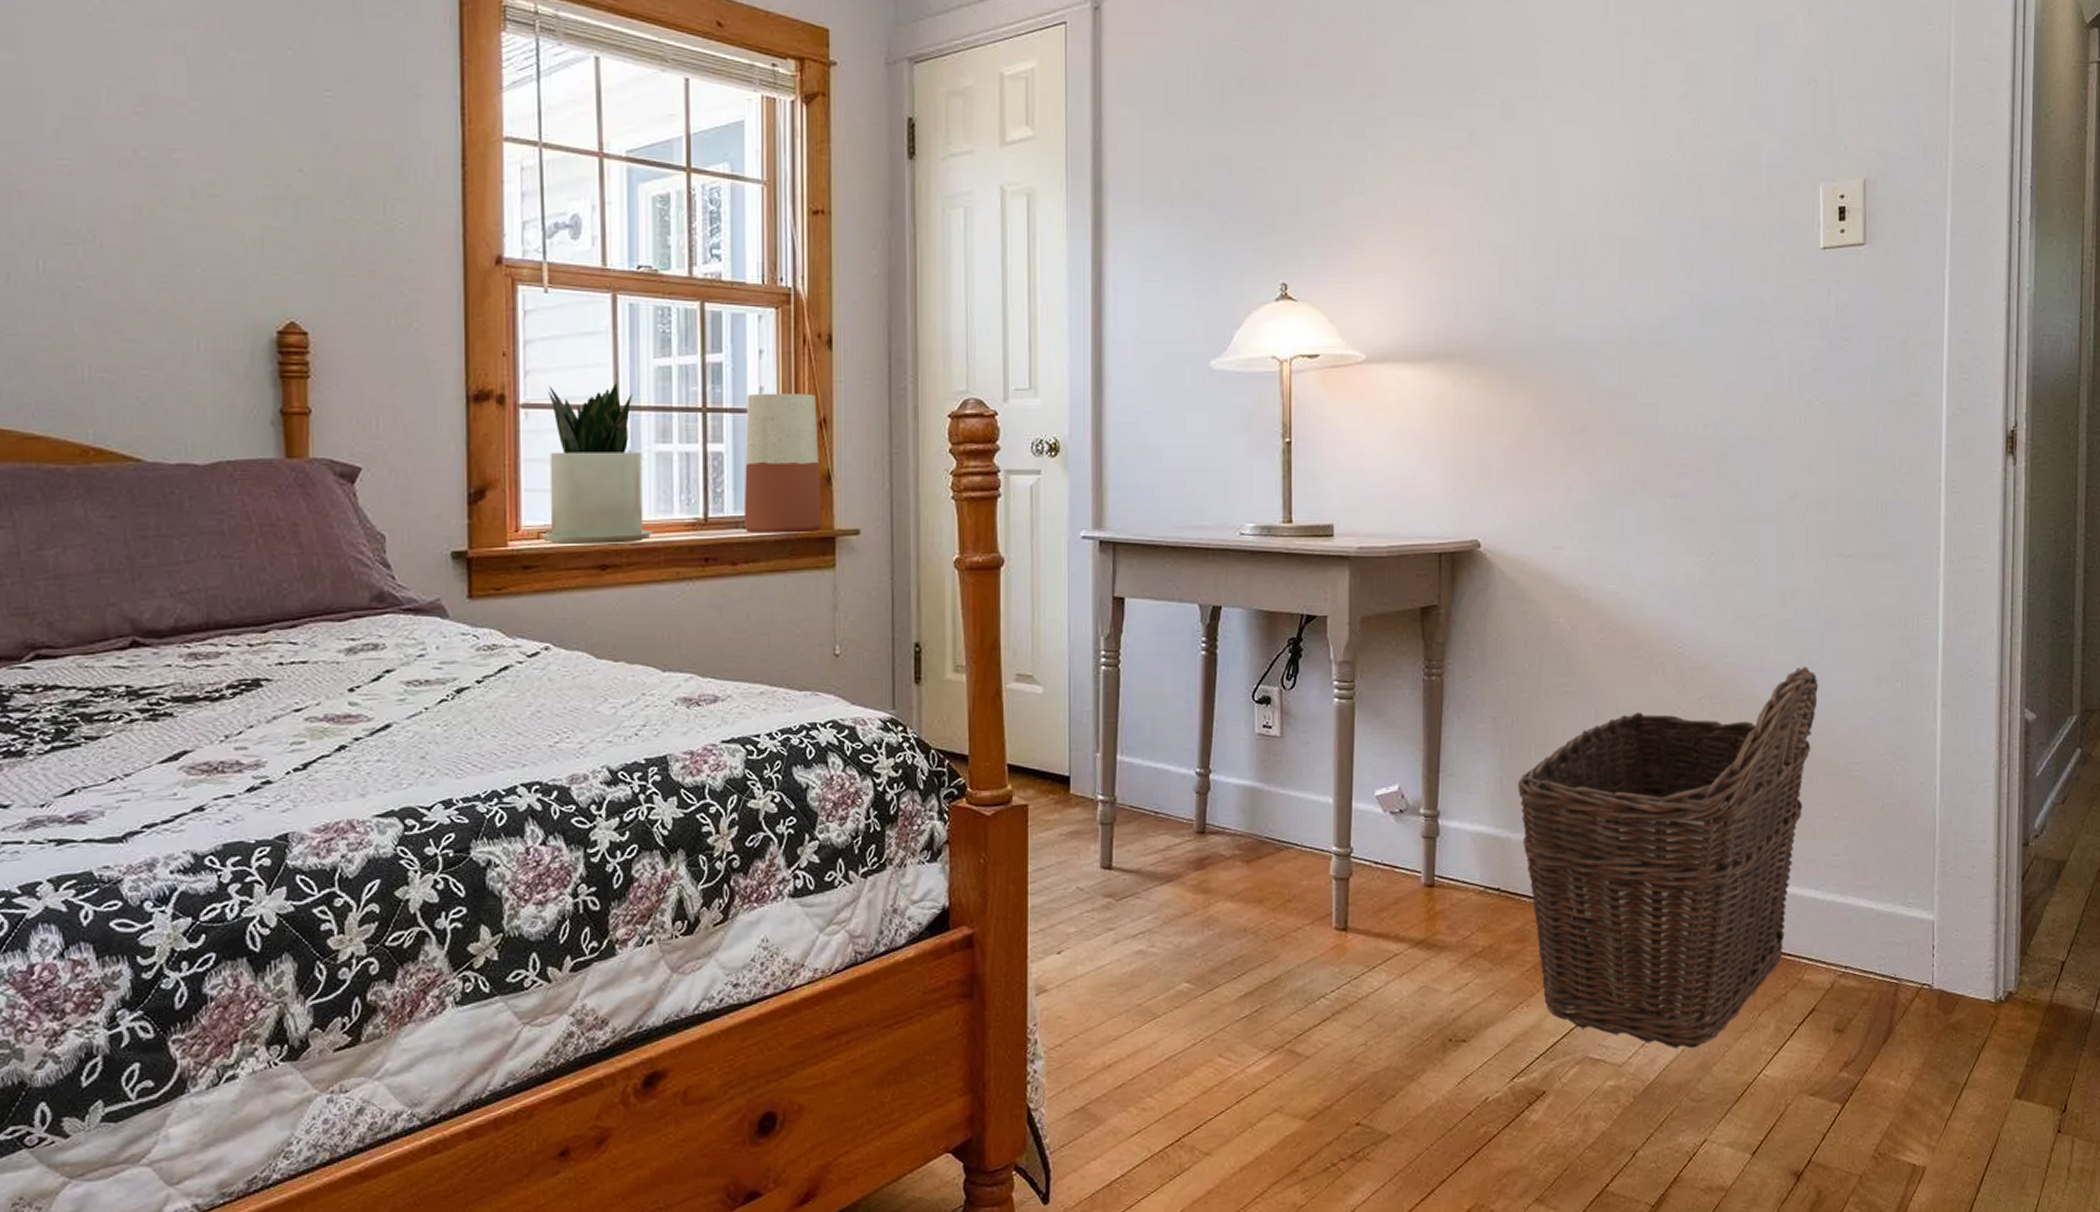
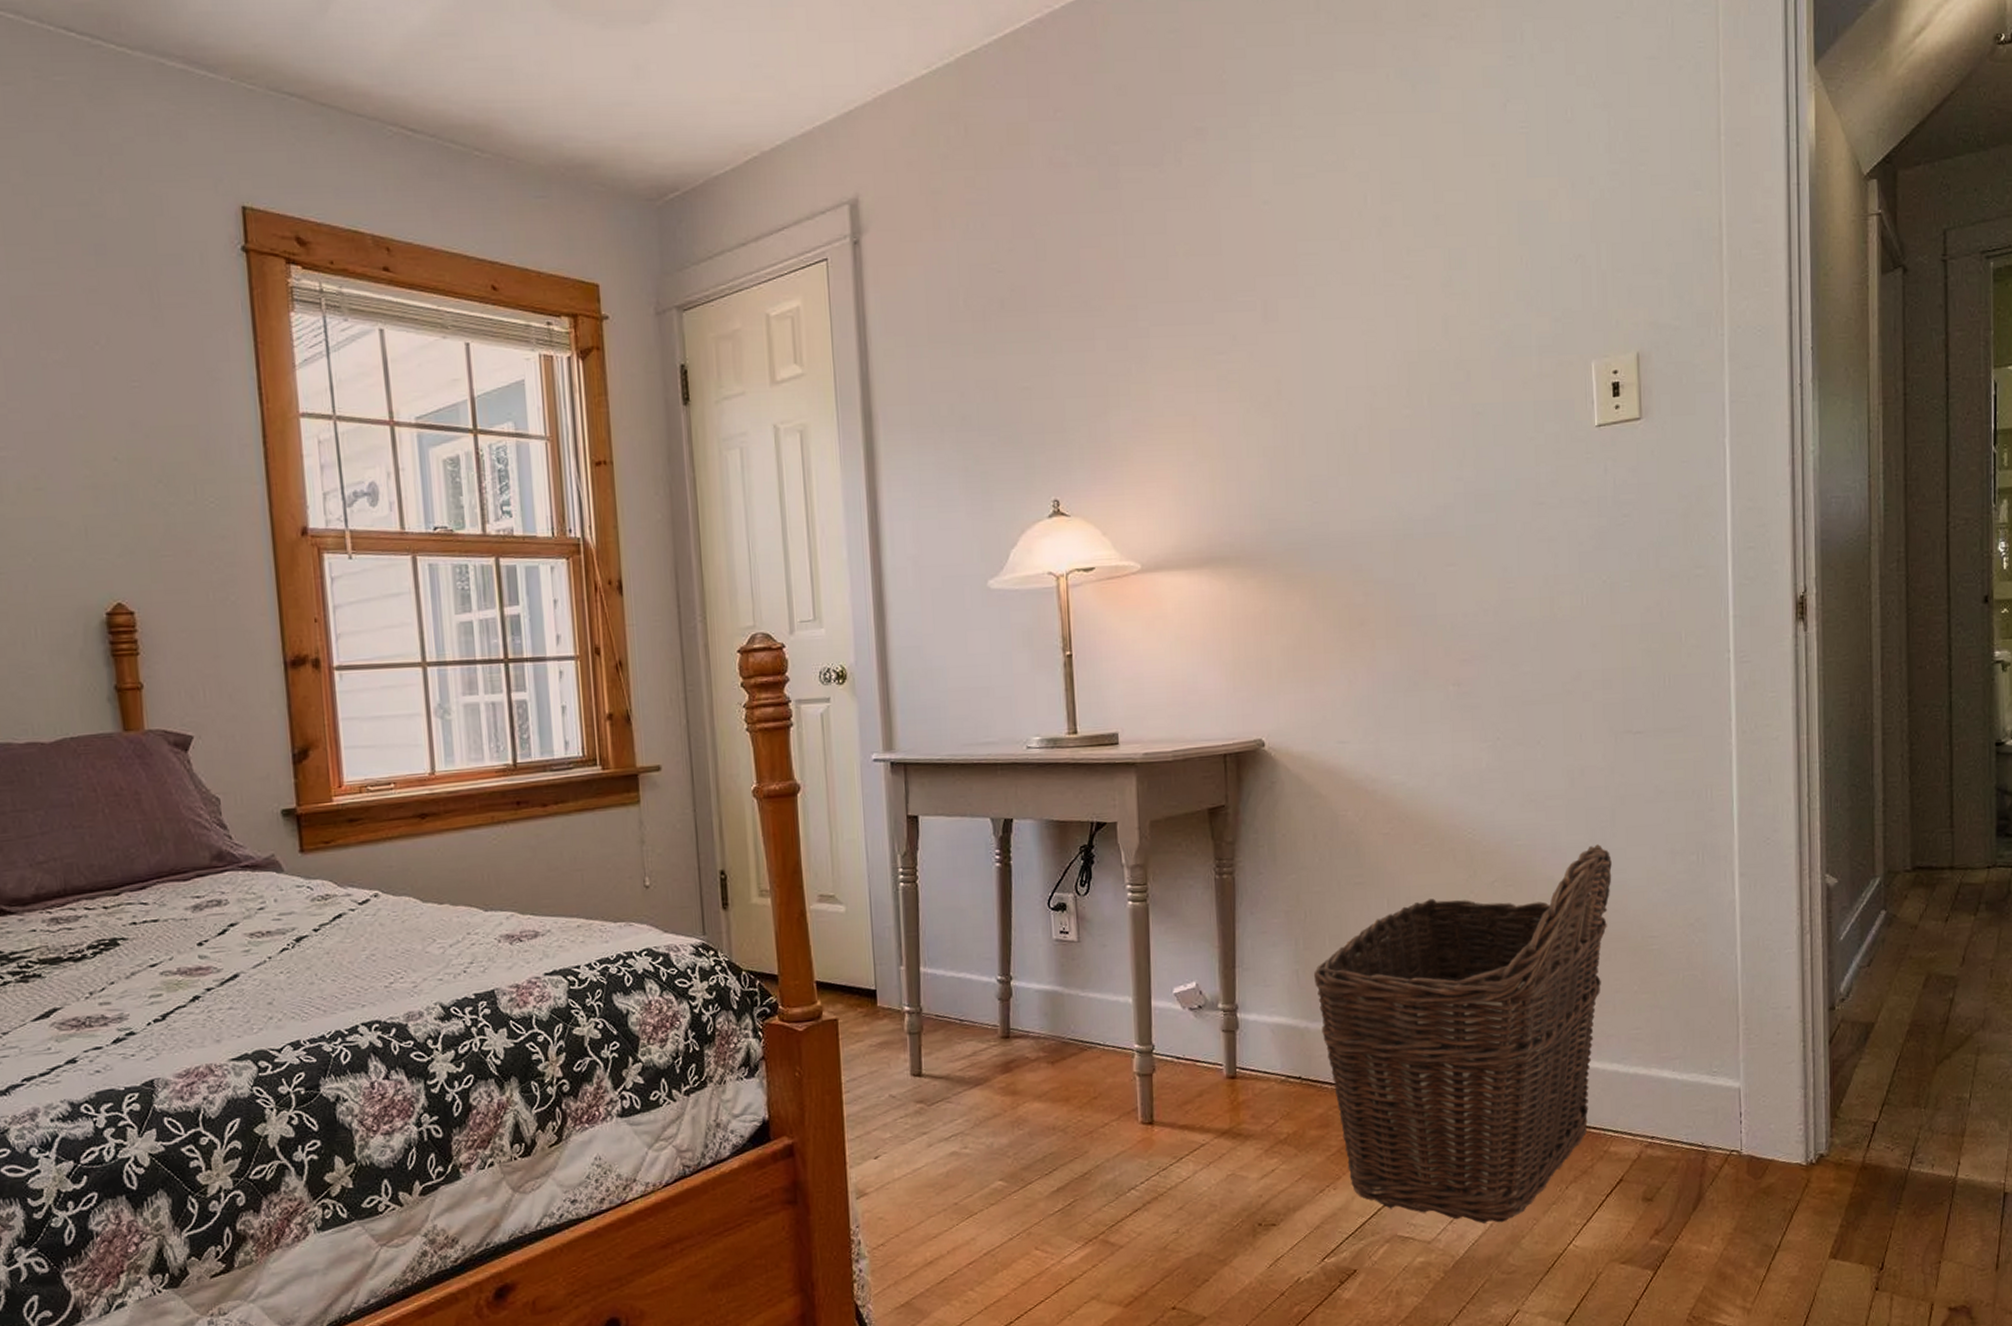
planter: present [541,383,653,544] -> none [358,640,466,797]
vase: present [743,393,822,533] -> none [545,638,625,776]

